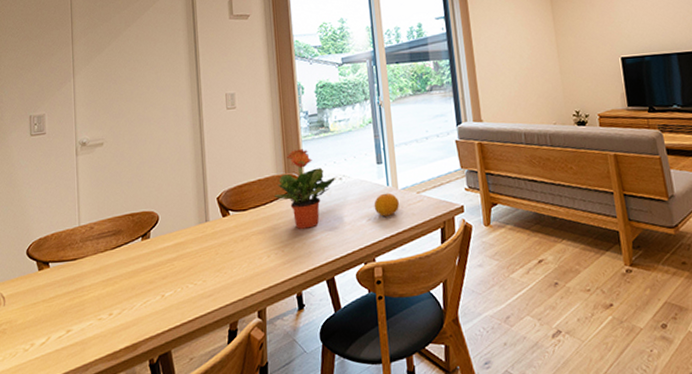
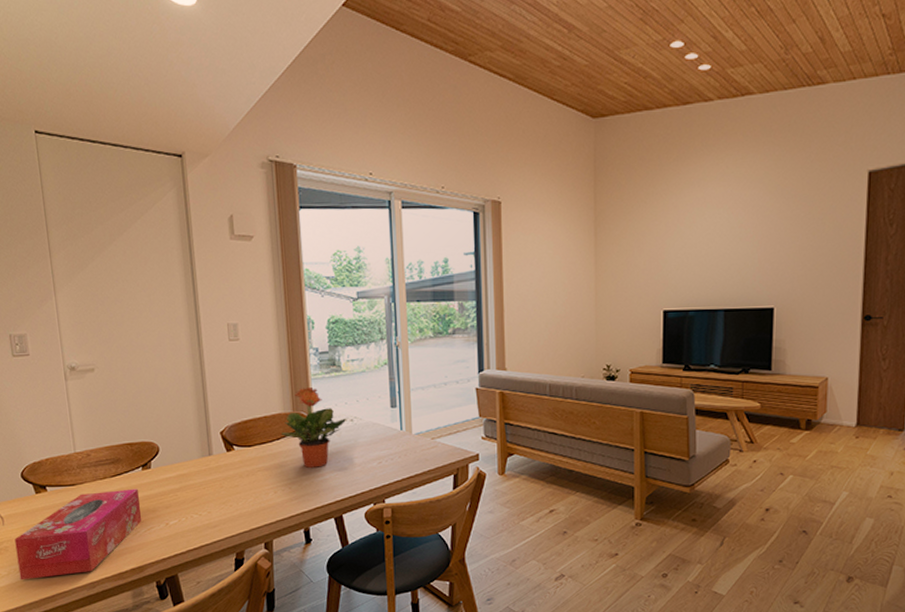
tissue box: none [13,260,139,366] -> present [14,488,142,580]
fruit: present [374,192,399,217] -> none [386,437,412,460]

